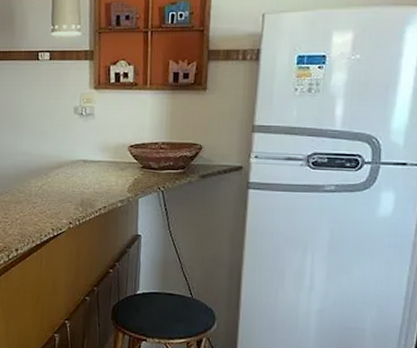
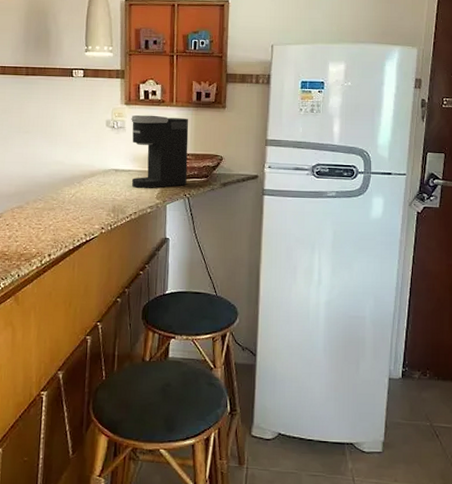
coffee maker: none [100,100,165,182] -> present [131,115,189,189]

